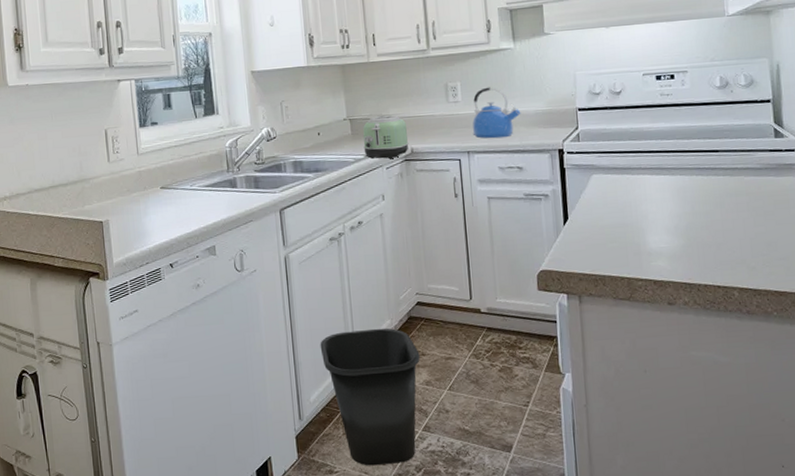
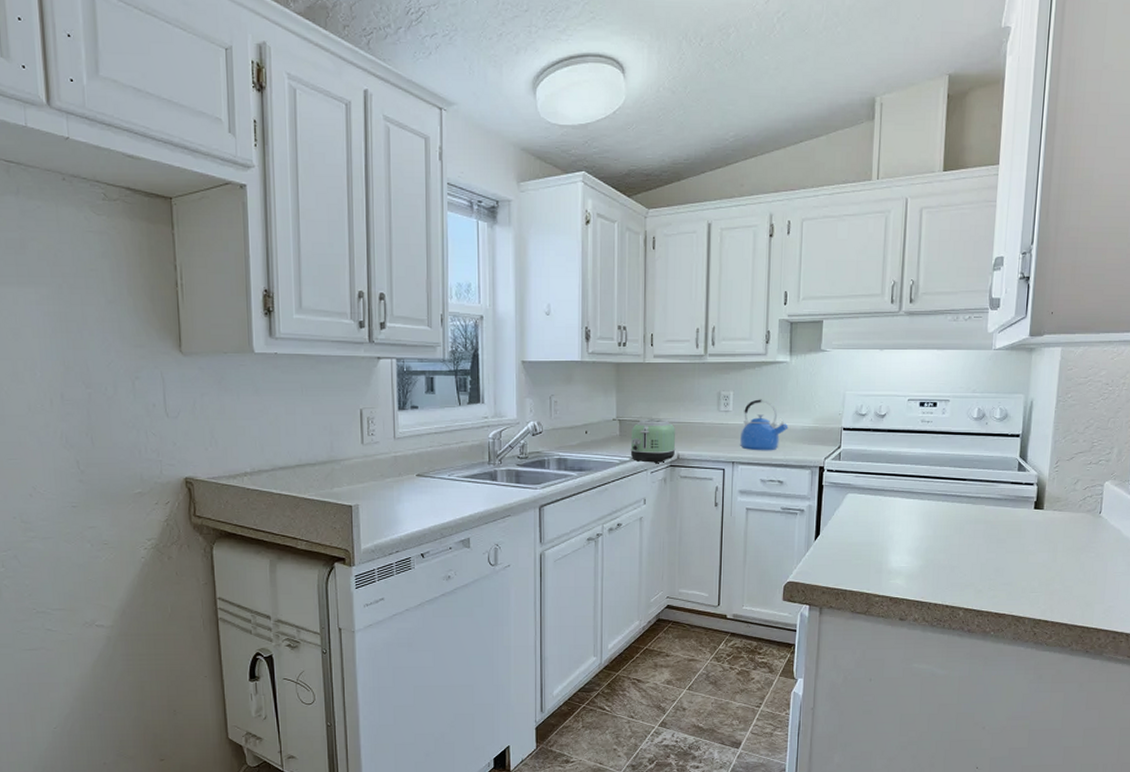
waste bin: present [320,328,420,466] -> none [568,628,664,757]

